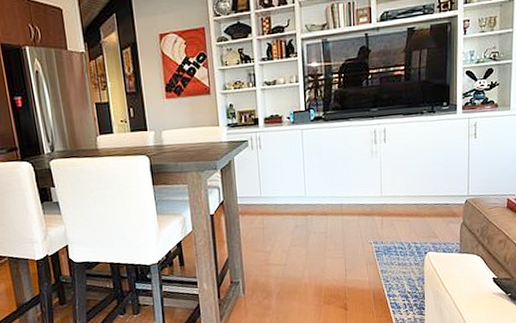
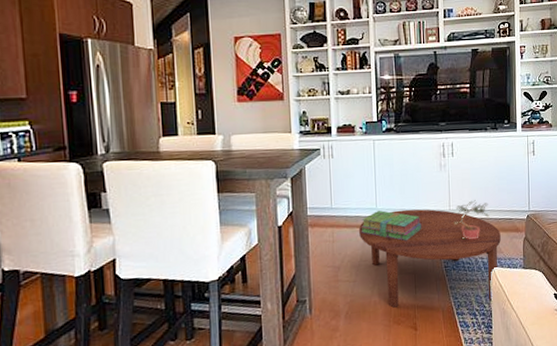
coffee table: none [288,196,436,289] -> present [359,209,501,308]
stack of books: none [290,198,352,228] -> present [360,210,422,242]
potted plant: none [385,186,424,225] -> present [454,200,490,240]

